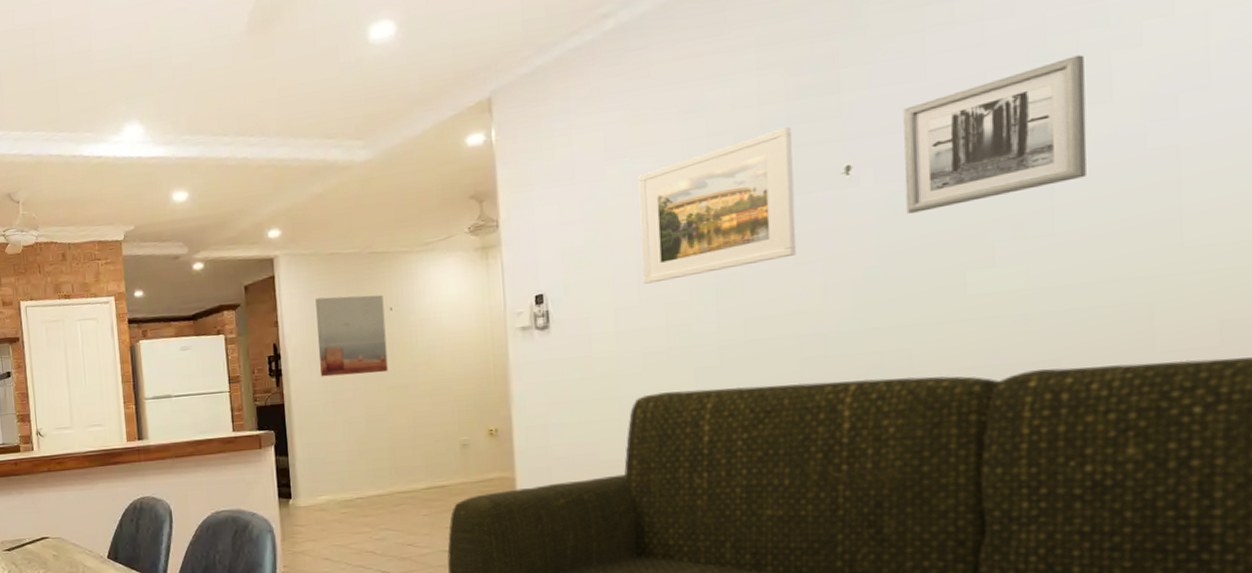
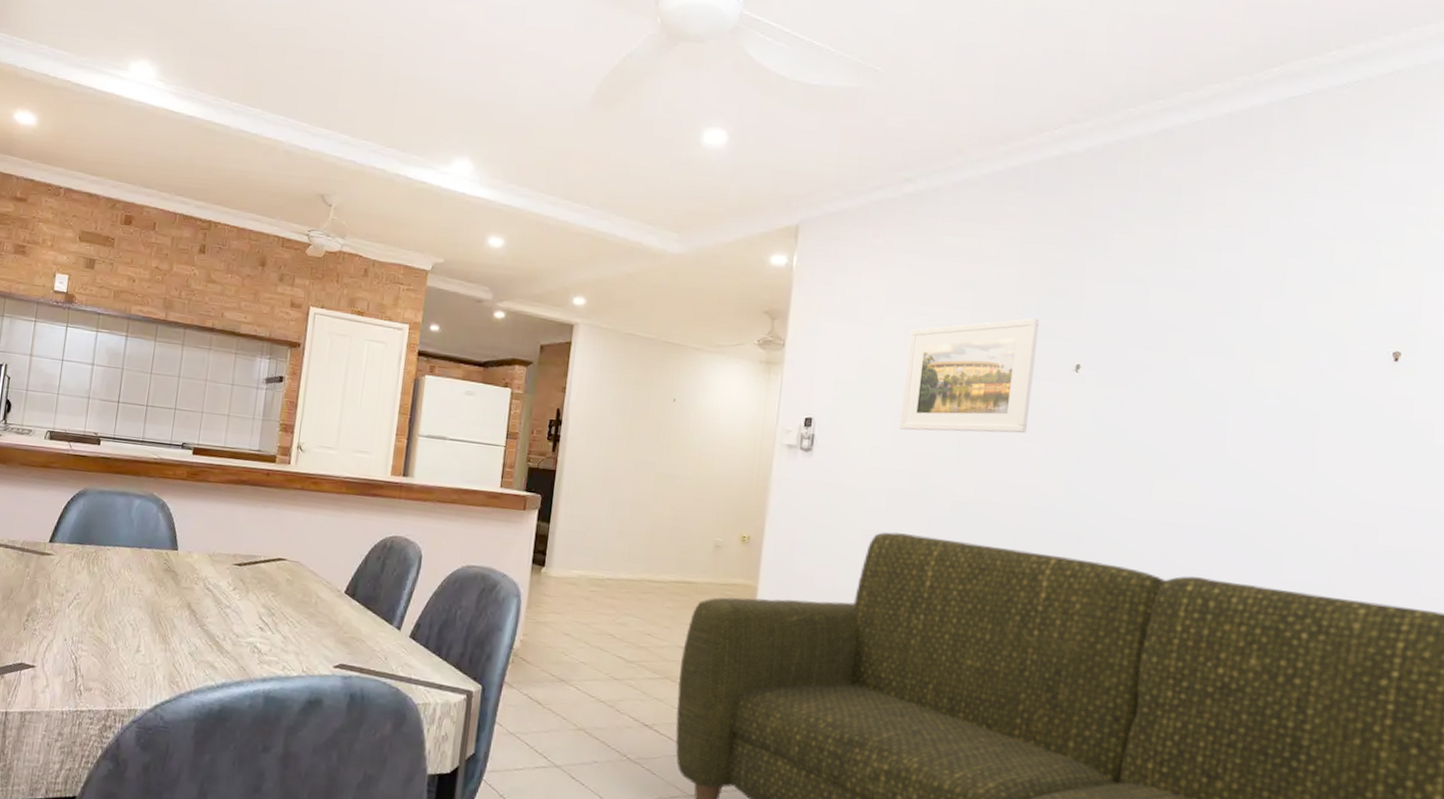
wall art: present [315,294,388,377] -> none [596,373,669,460]
wall art: present [903,55,1087,214] -> none [1116,317,1264,421]

